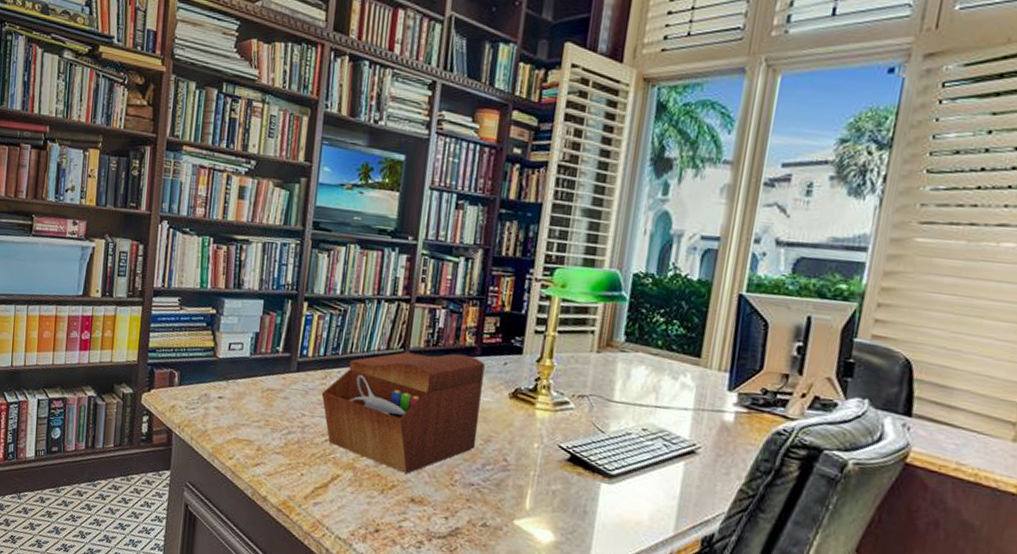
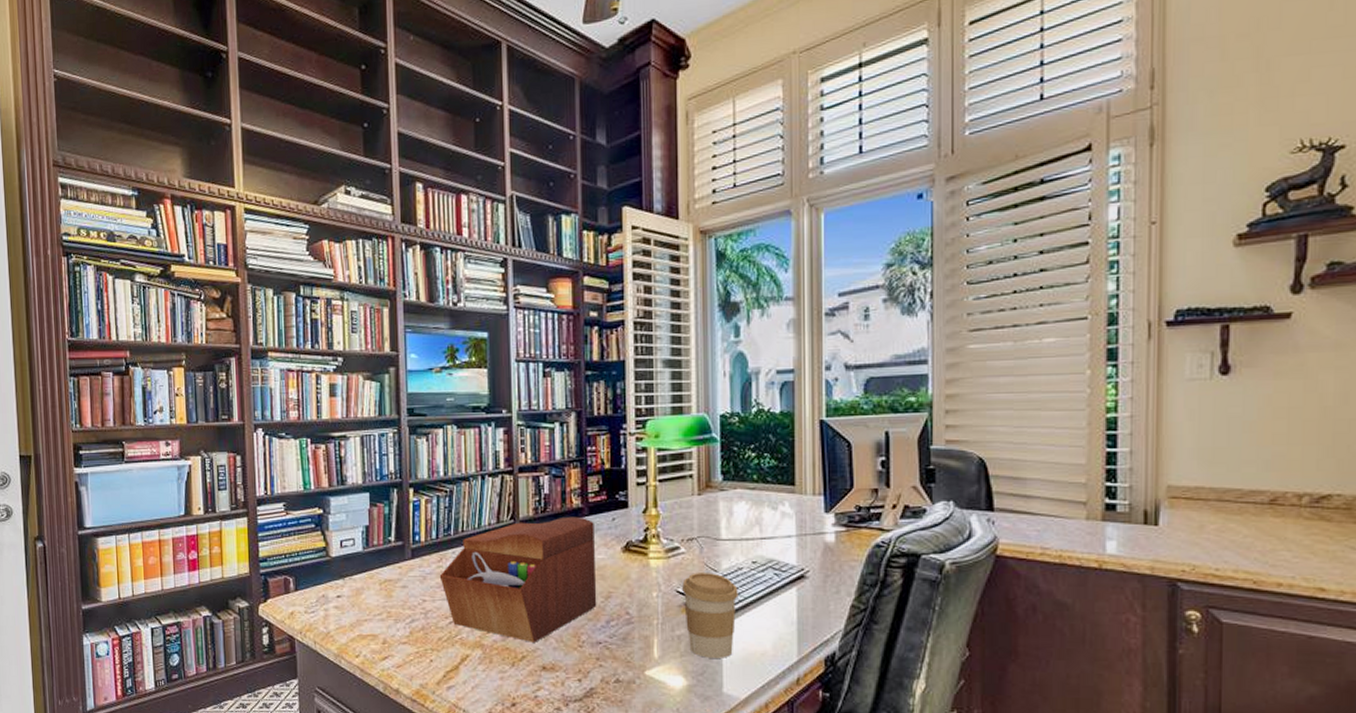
coffee cup: none [563,430,623,521] -> present [682,573,738,658]

